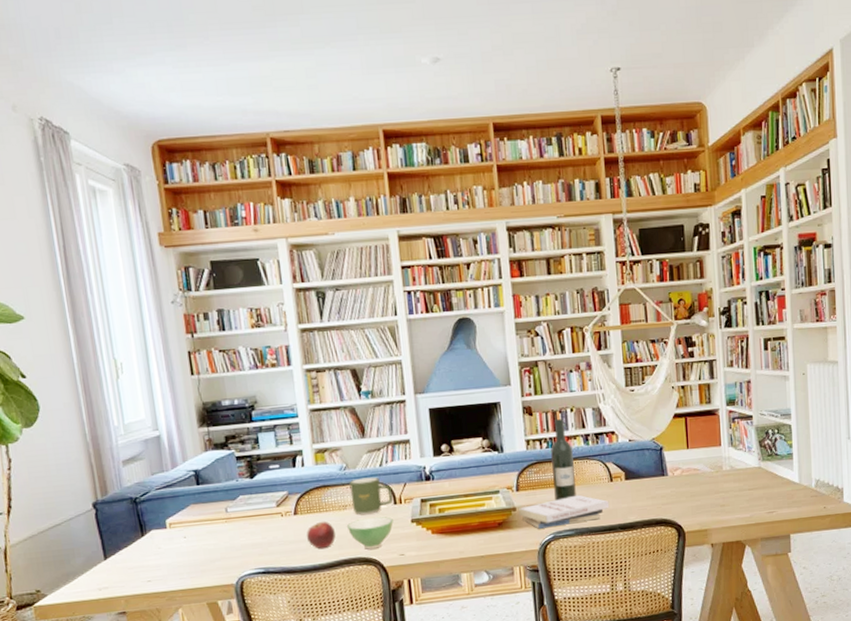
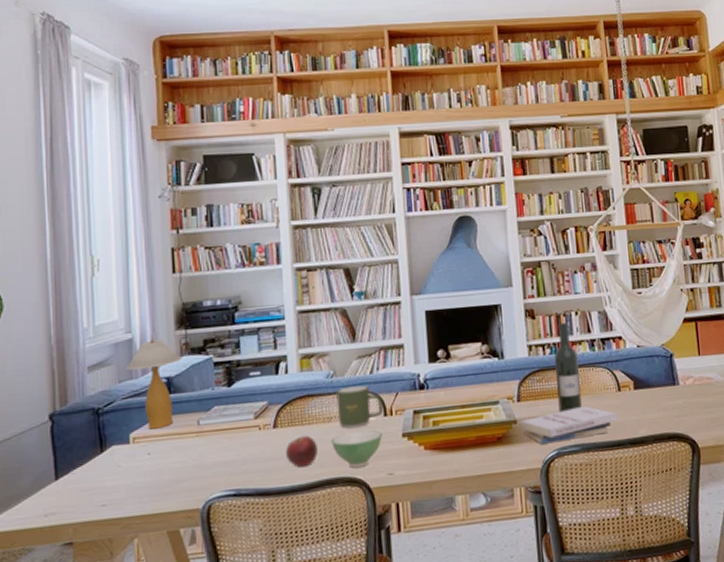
table lamp: none [156,431,207,516] -> present [125,334,182,430]

